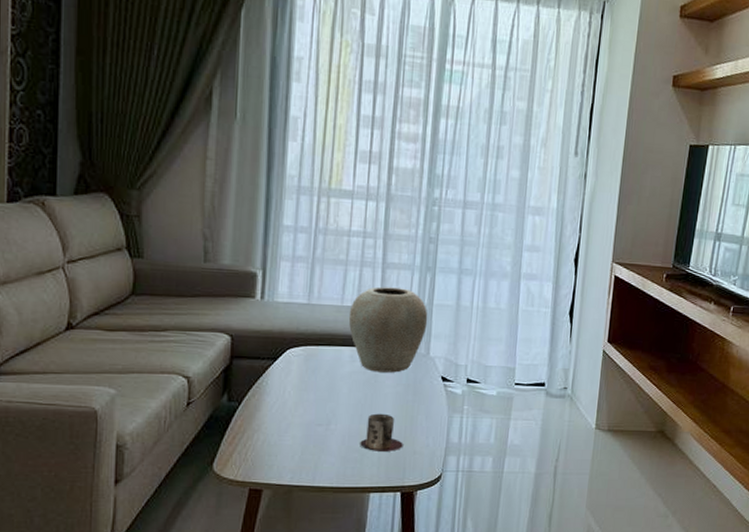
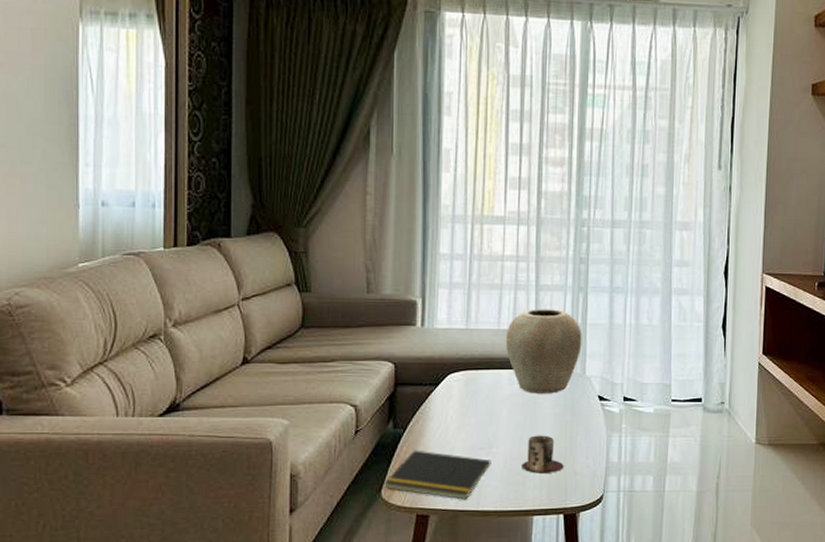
notepad: none [216,424,329,475] -> present [384,450,491,500]

